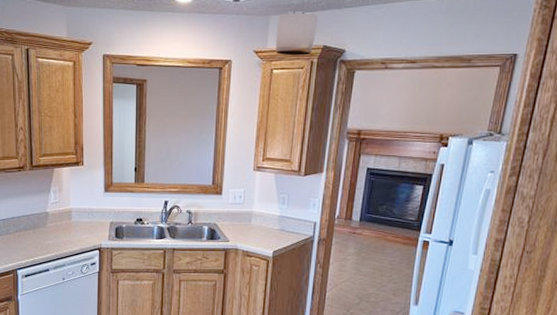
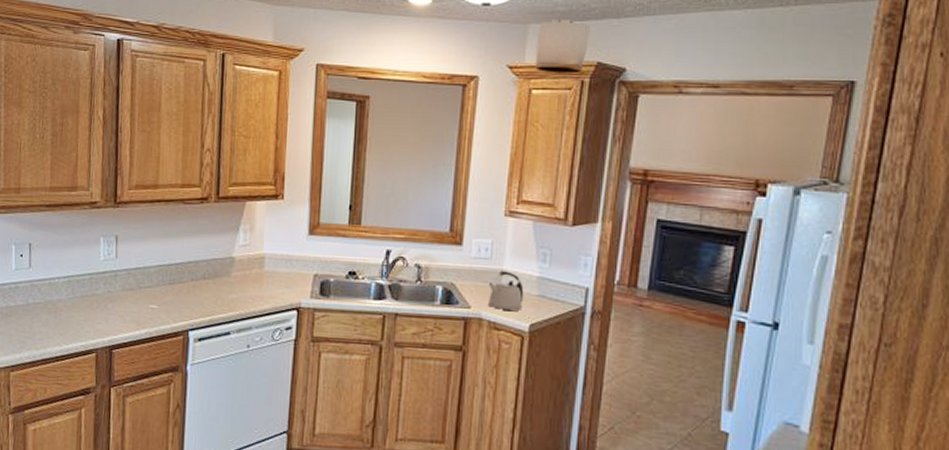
kettle: none [242,213,269,243] -> present [487,271,524,312]

